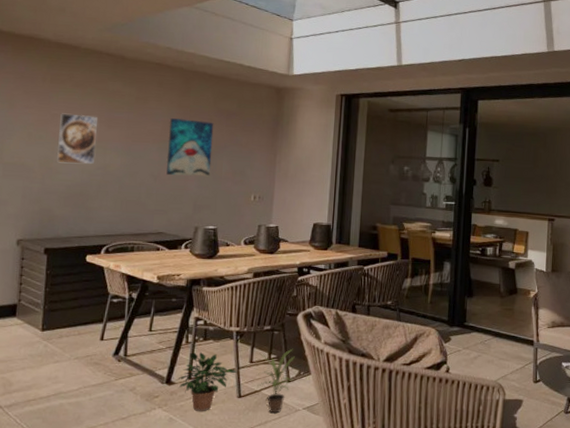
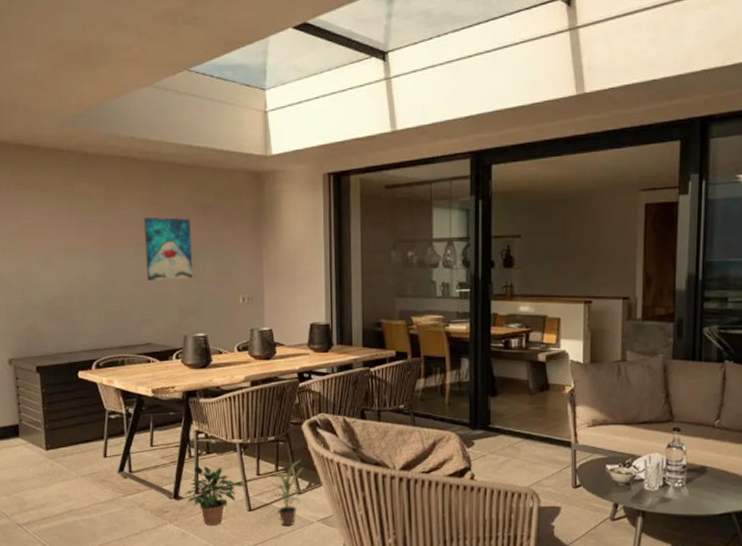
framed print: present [56,113,98,165] -> none [30,221,72,276]

